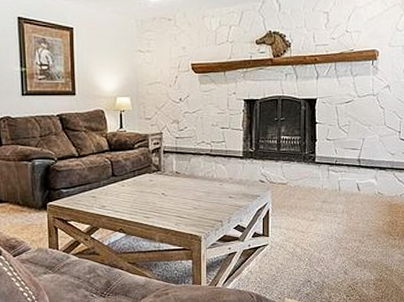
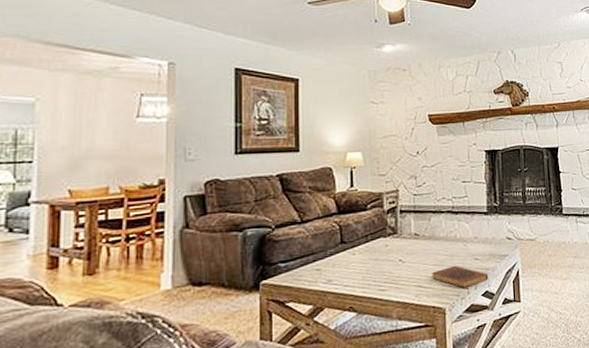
book: none [190,202,241,222] -> present [432,266,489,289]

